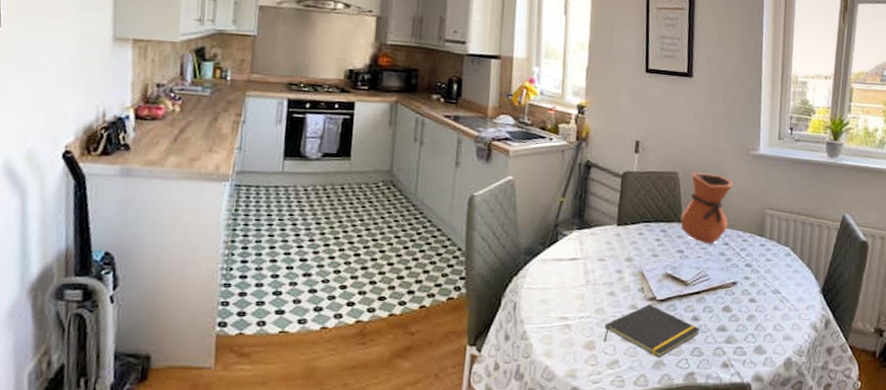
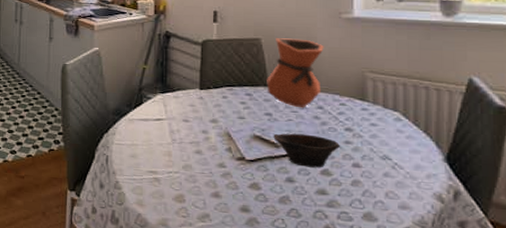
notepad: present [603,304,700,358] -> none [193,164,296,216]
bowl: none [683,270,740,305] -> present [273,133,340,168]

